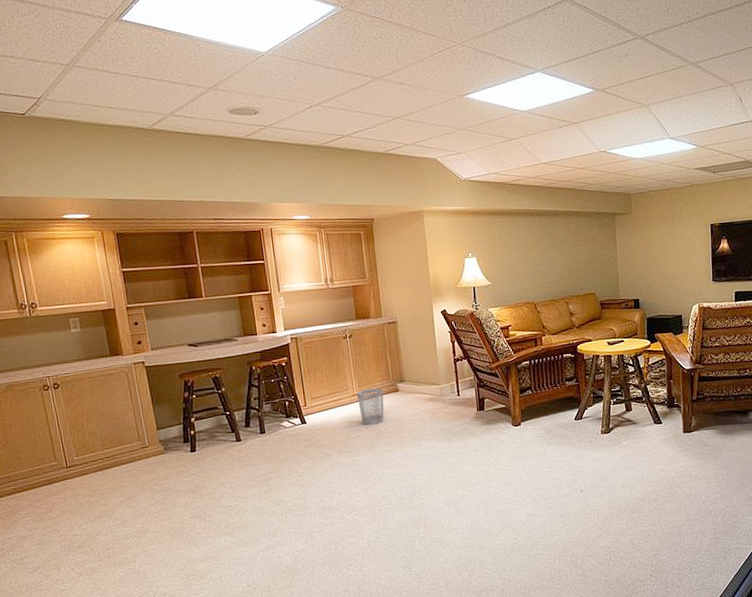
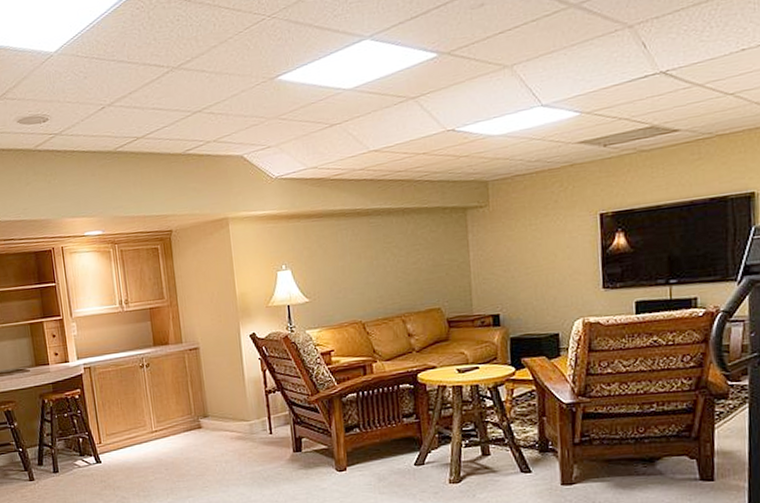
wastebasket: present [357,388,384,425] -> none [155,424,186,466]

